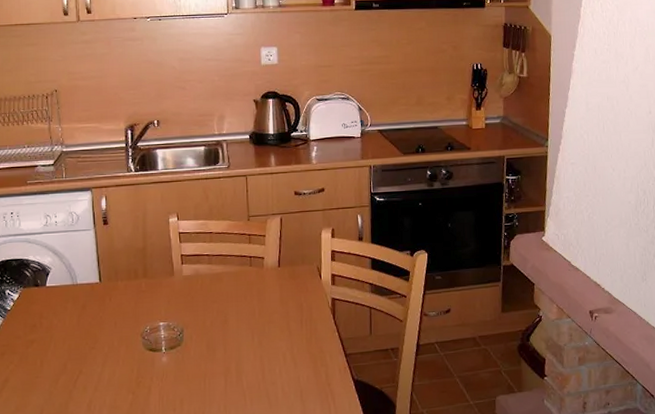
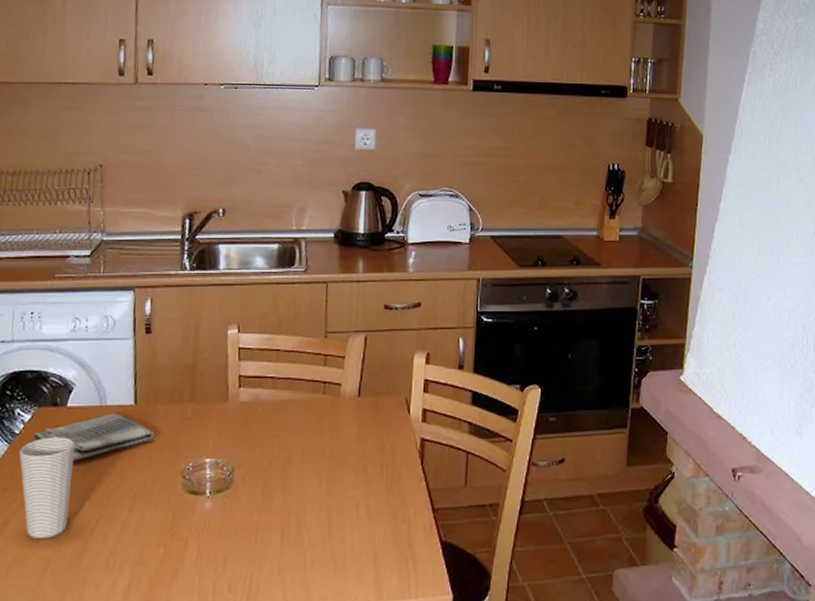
cup: none [12,311,56,391] -> present [19,437,75,538]
dish towel: none [21,289,118,329] -> present [32,413,155,461]

